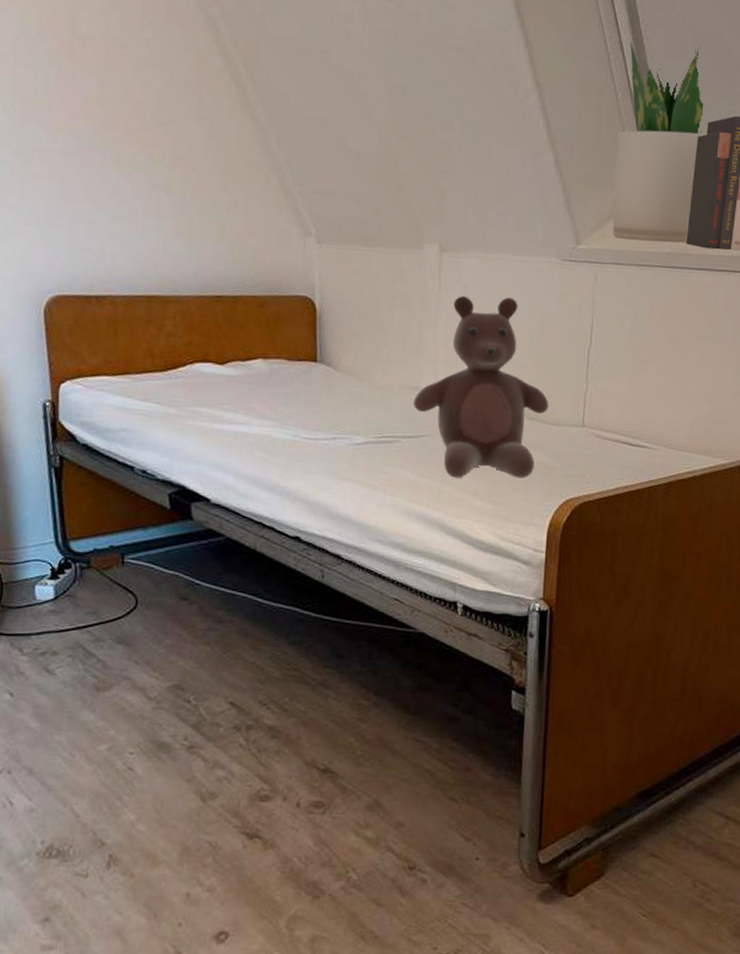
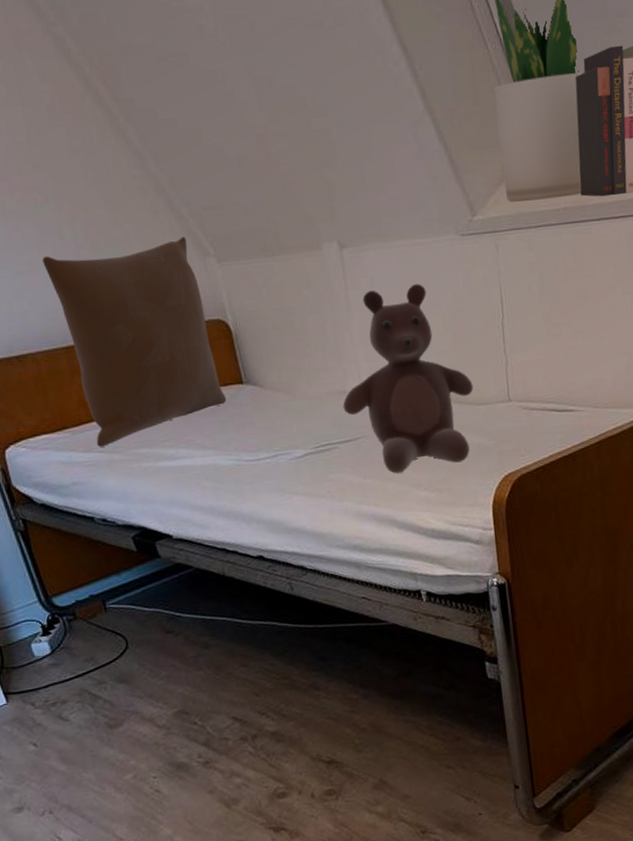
pillow: none [145,207,297,399] -> present [42,236,227,447]

